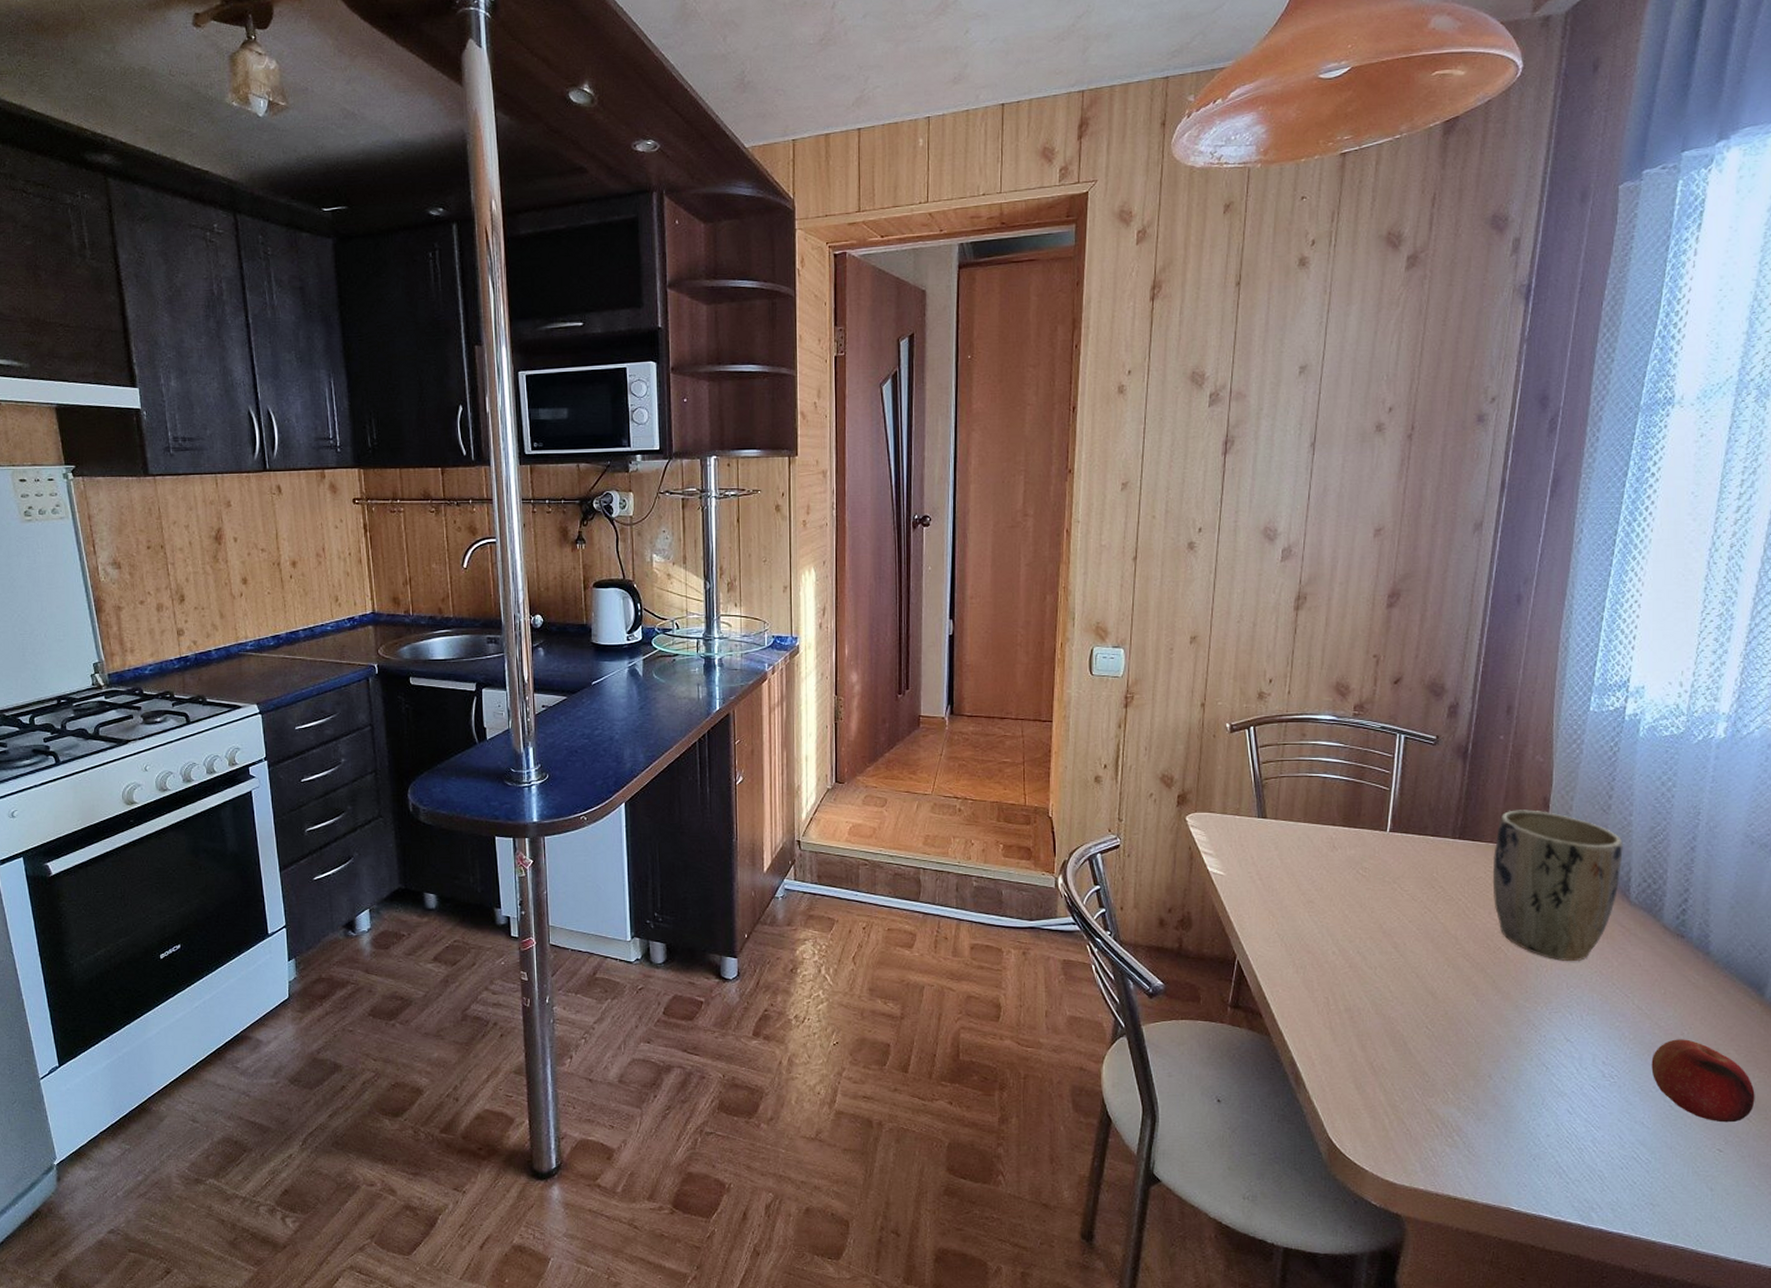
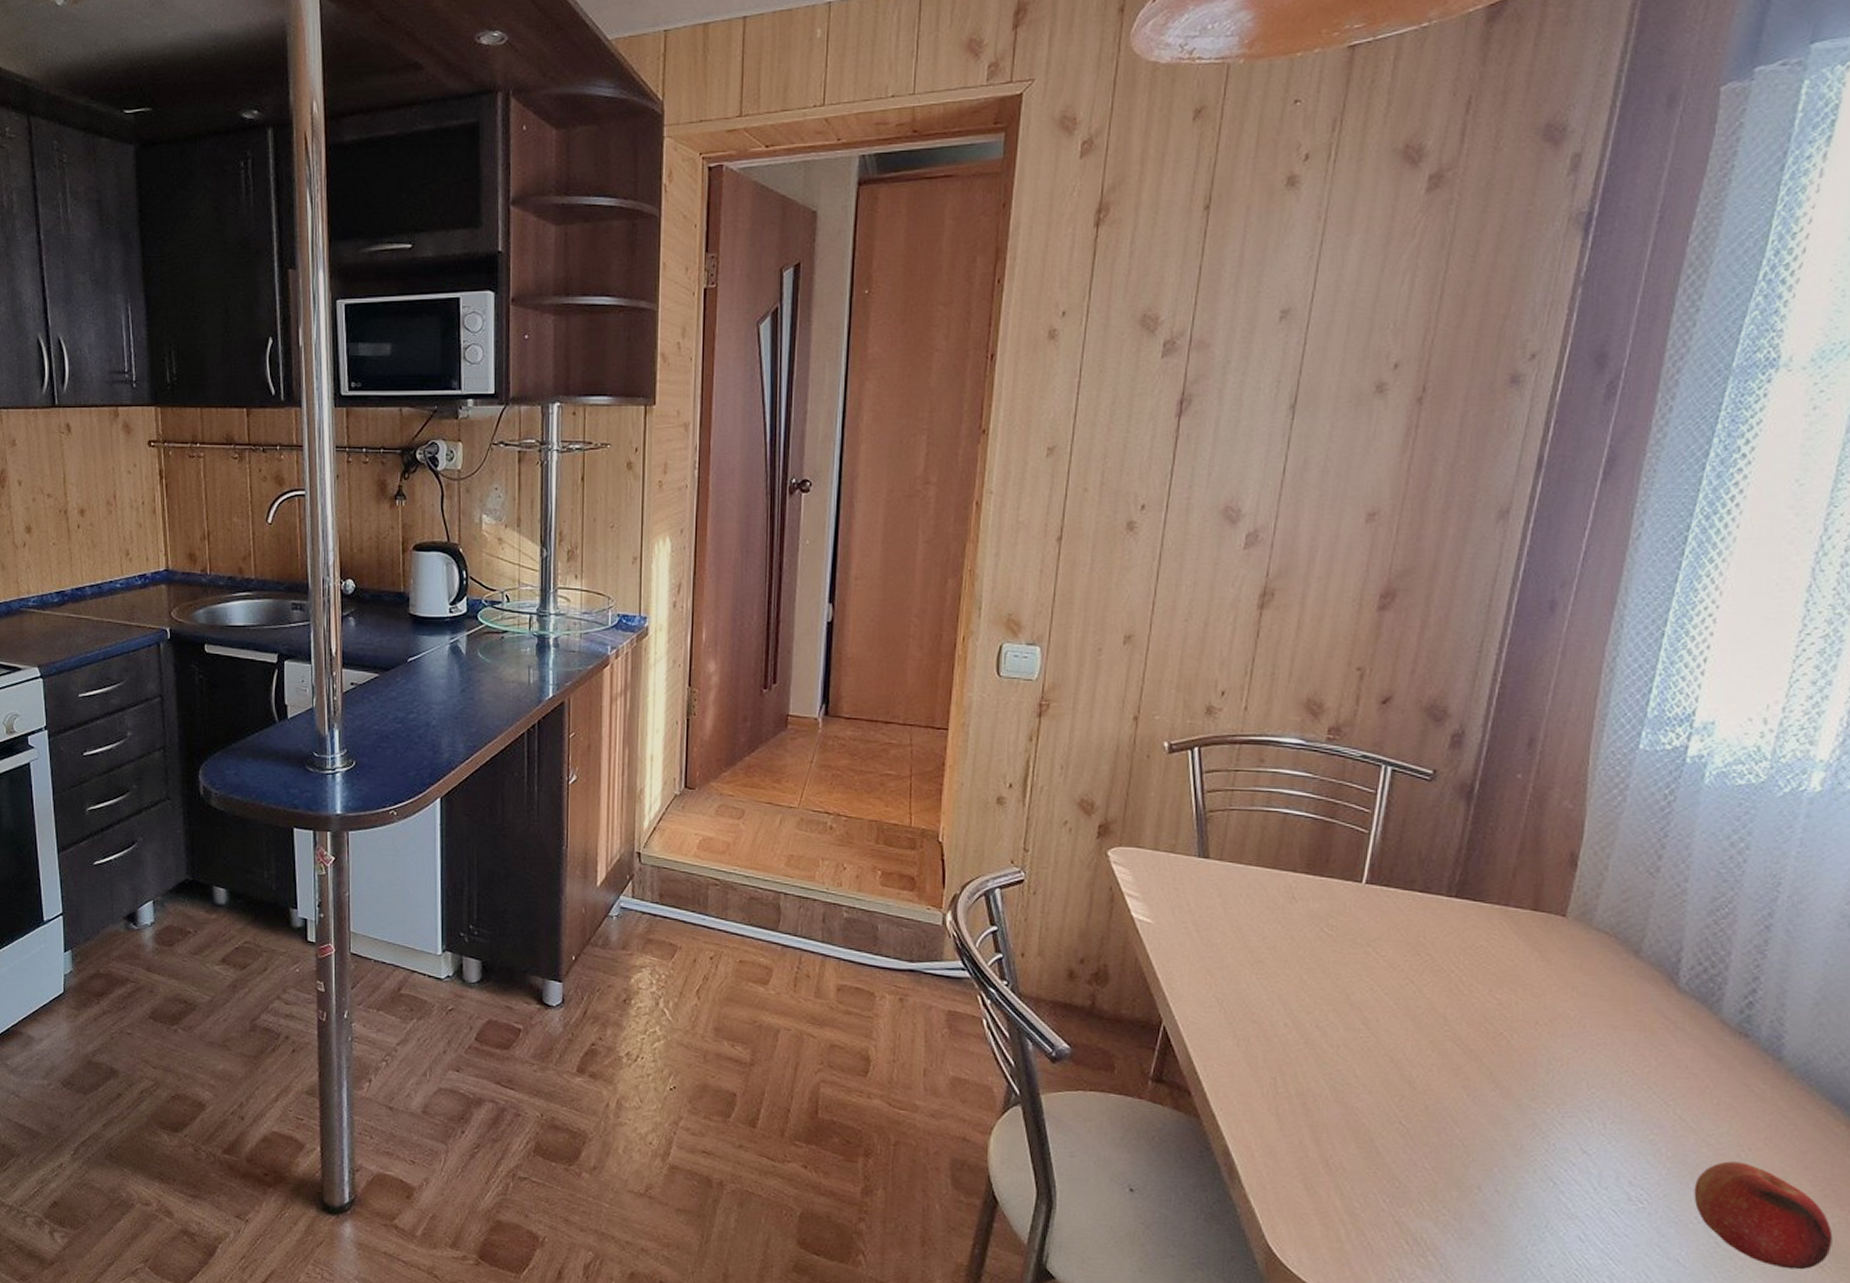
plant pot: present [1492,810,1623,961] -> none [1496,865,1673,1056]

